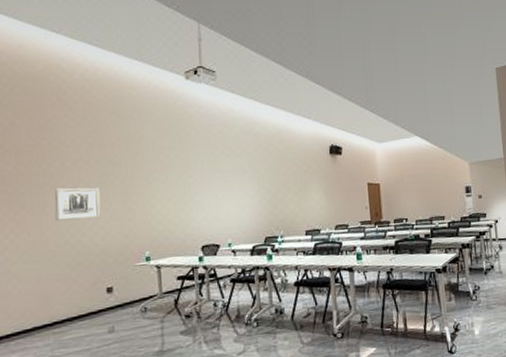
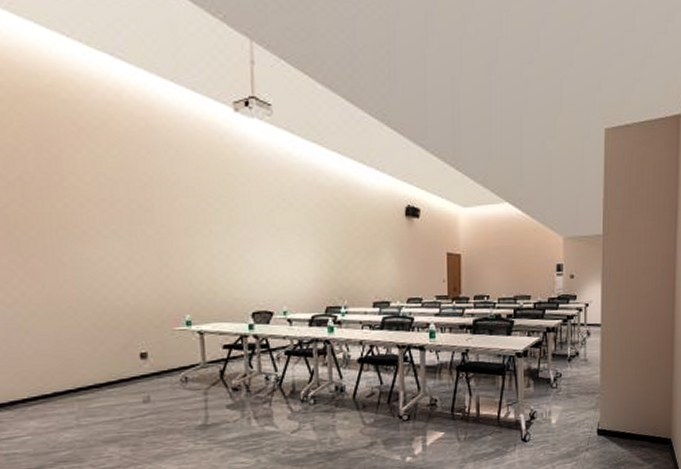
wall art: present [55,187,101,221] -> none [73,234,131,274]

